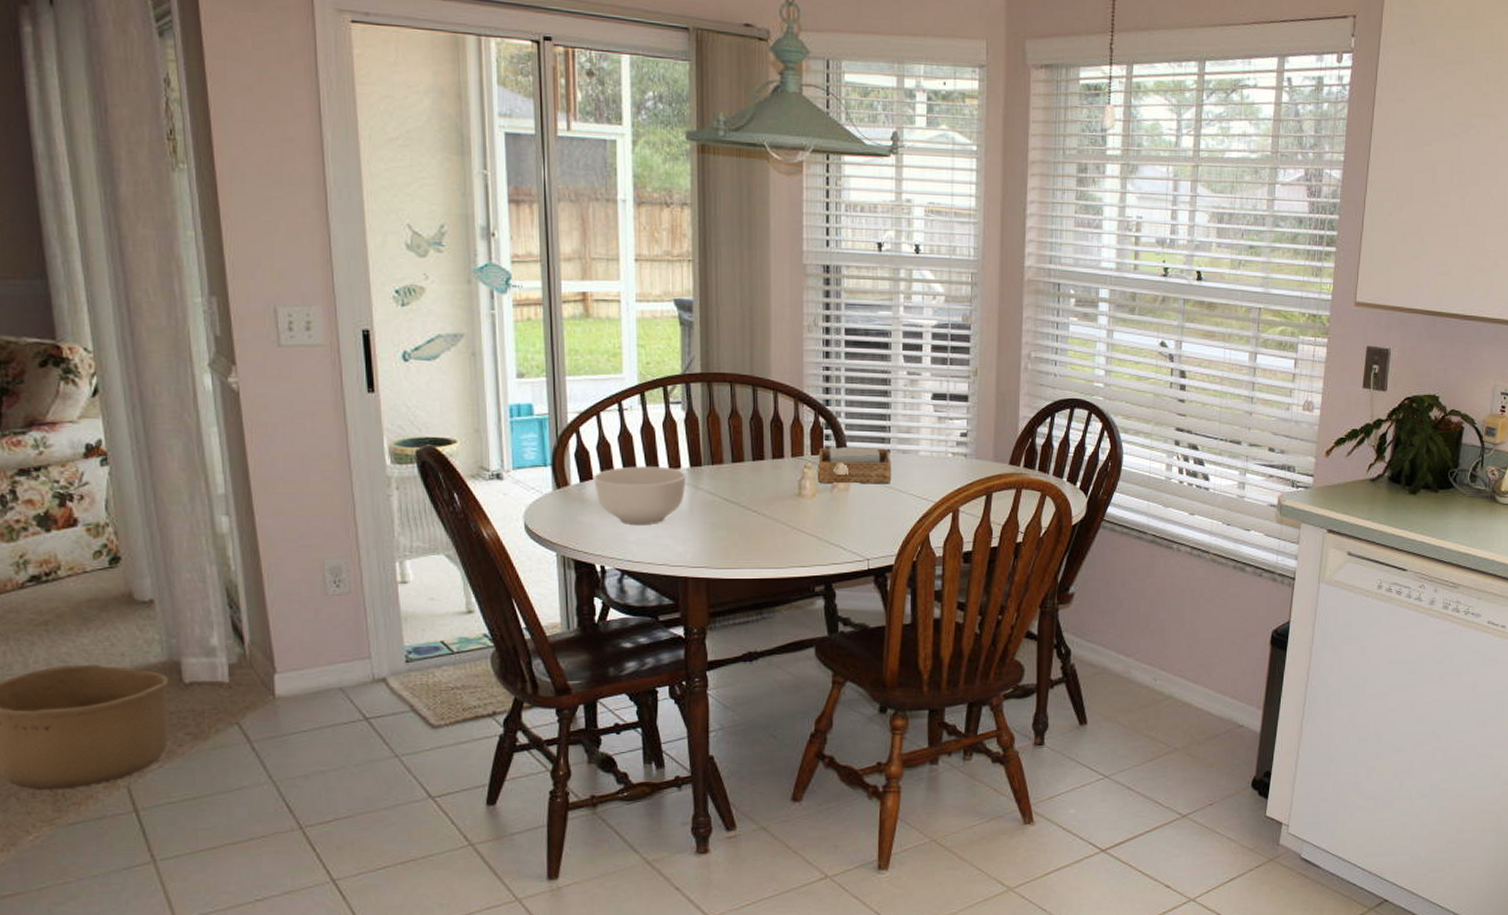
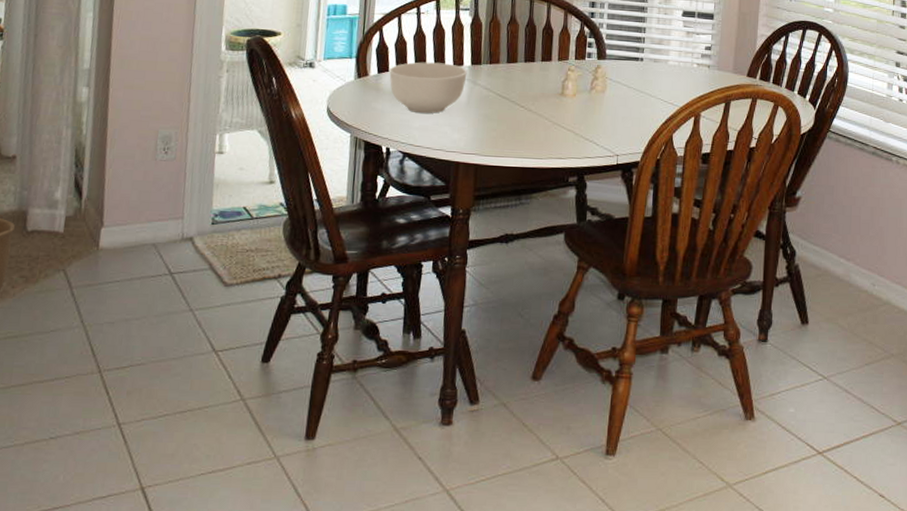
napkin holder: present [818,446,892,484] -> none [579,53,644,89]

